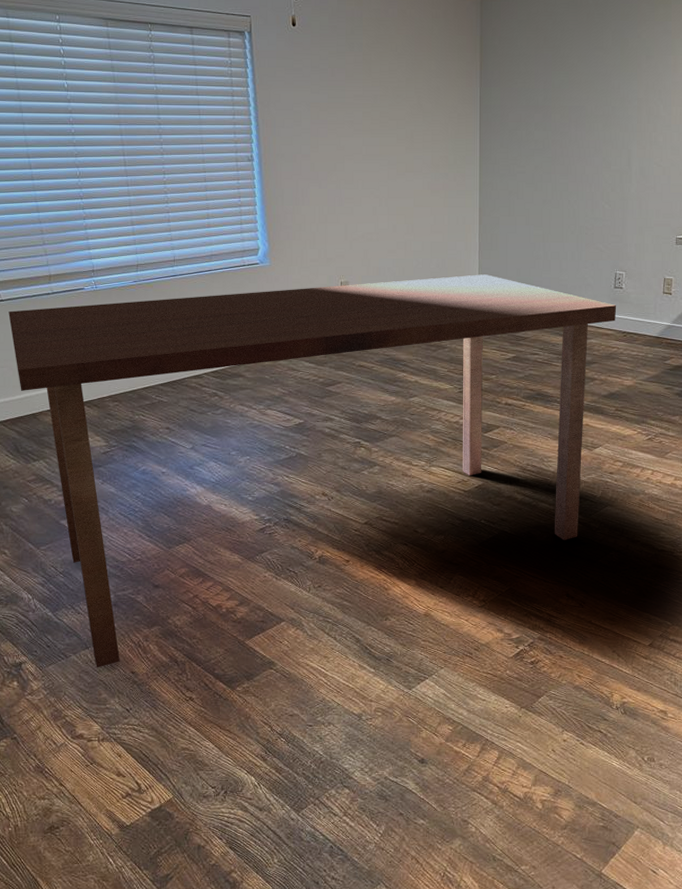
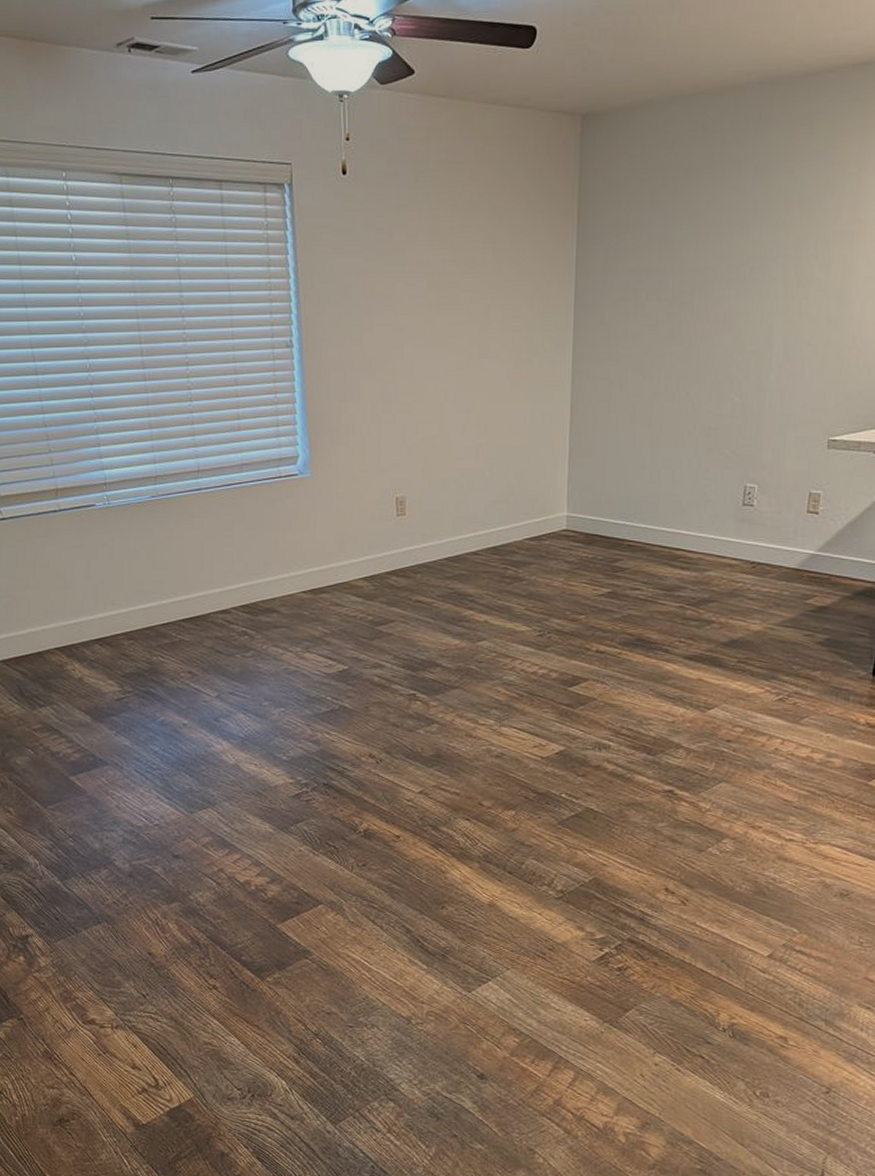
dining table: present [8,274,617,668] -> none [11,488,745,947]

